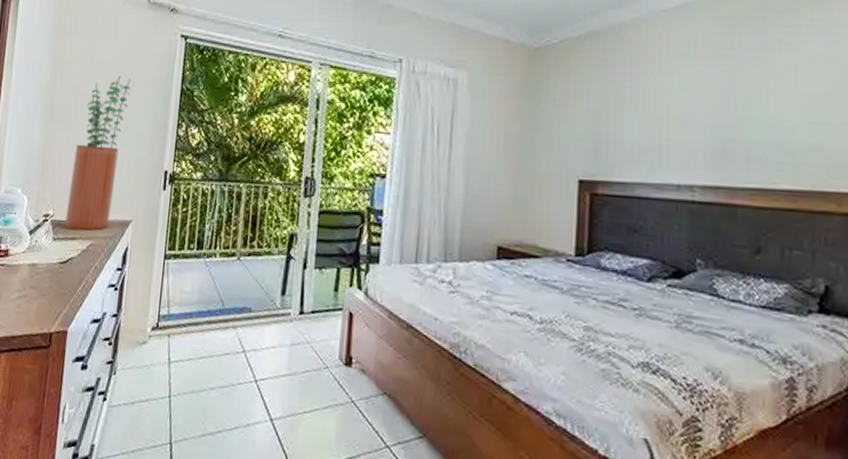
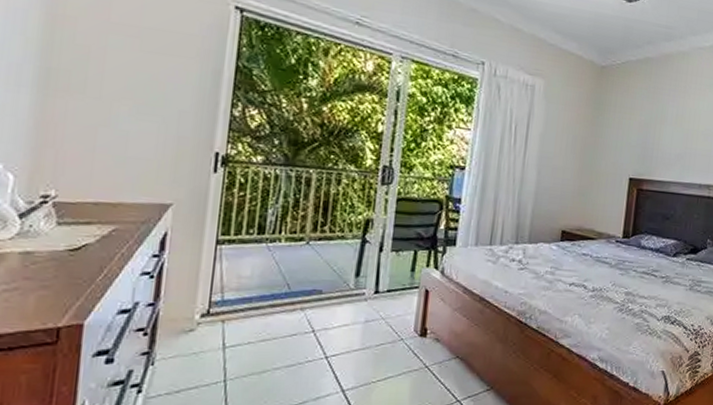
vase: present [65,76,131,232] -> none [75,42,167,216]

